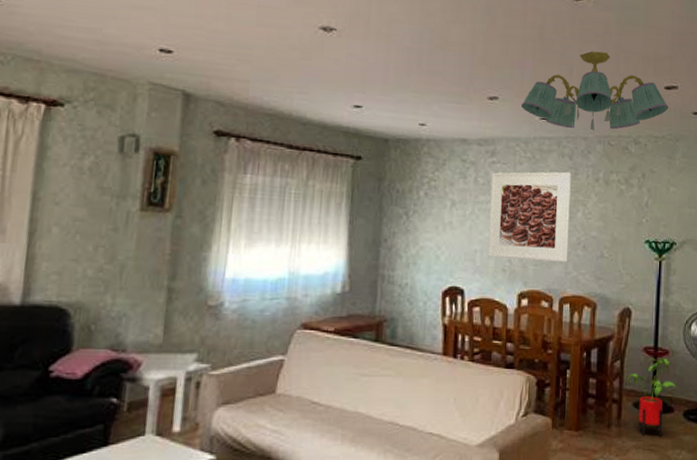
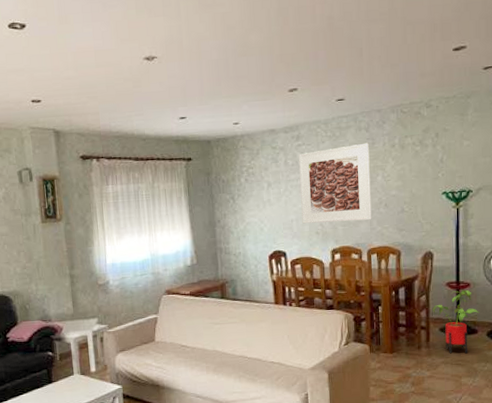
chandelier: present [520,51,669,131] -> none [318,28,459,105]

